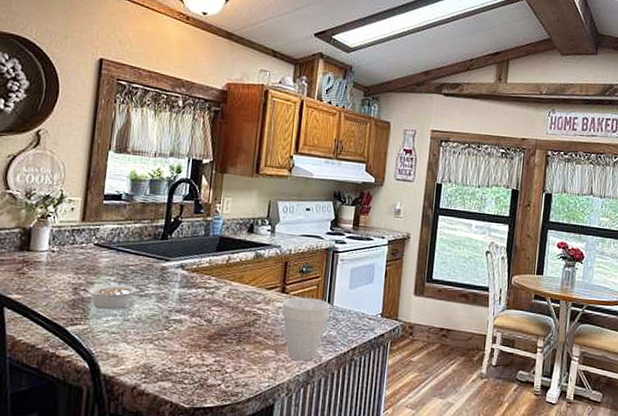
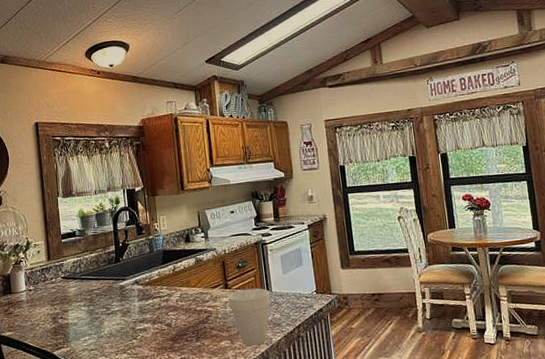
legume: present [87,284,144,310] -> none [64,307,110,332]

